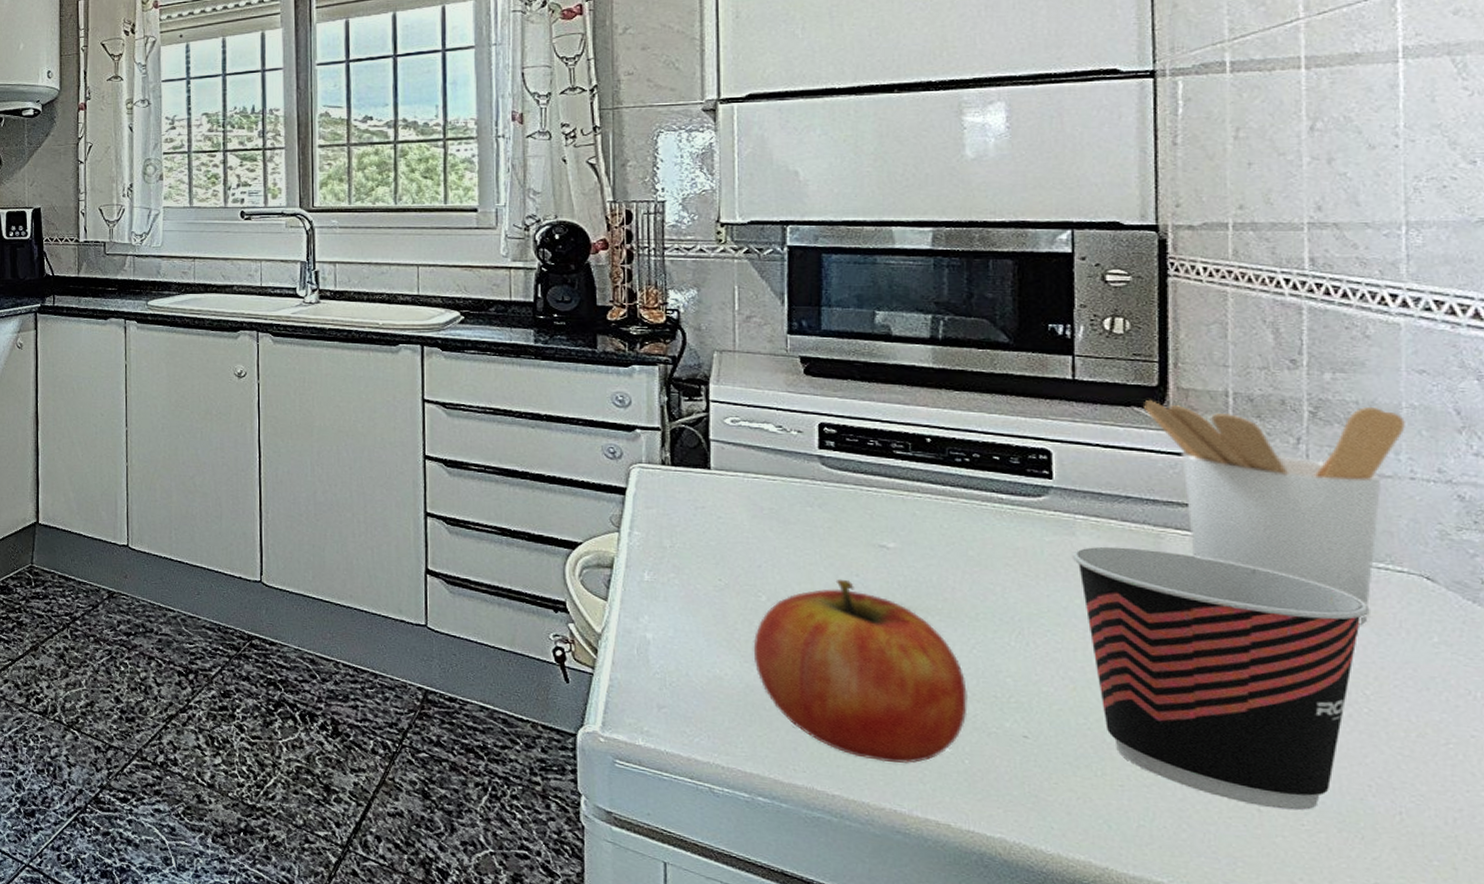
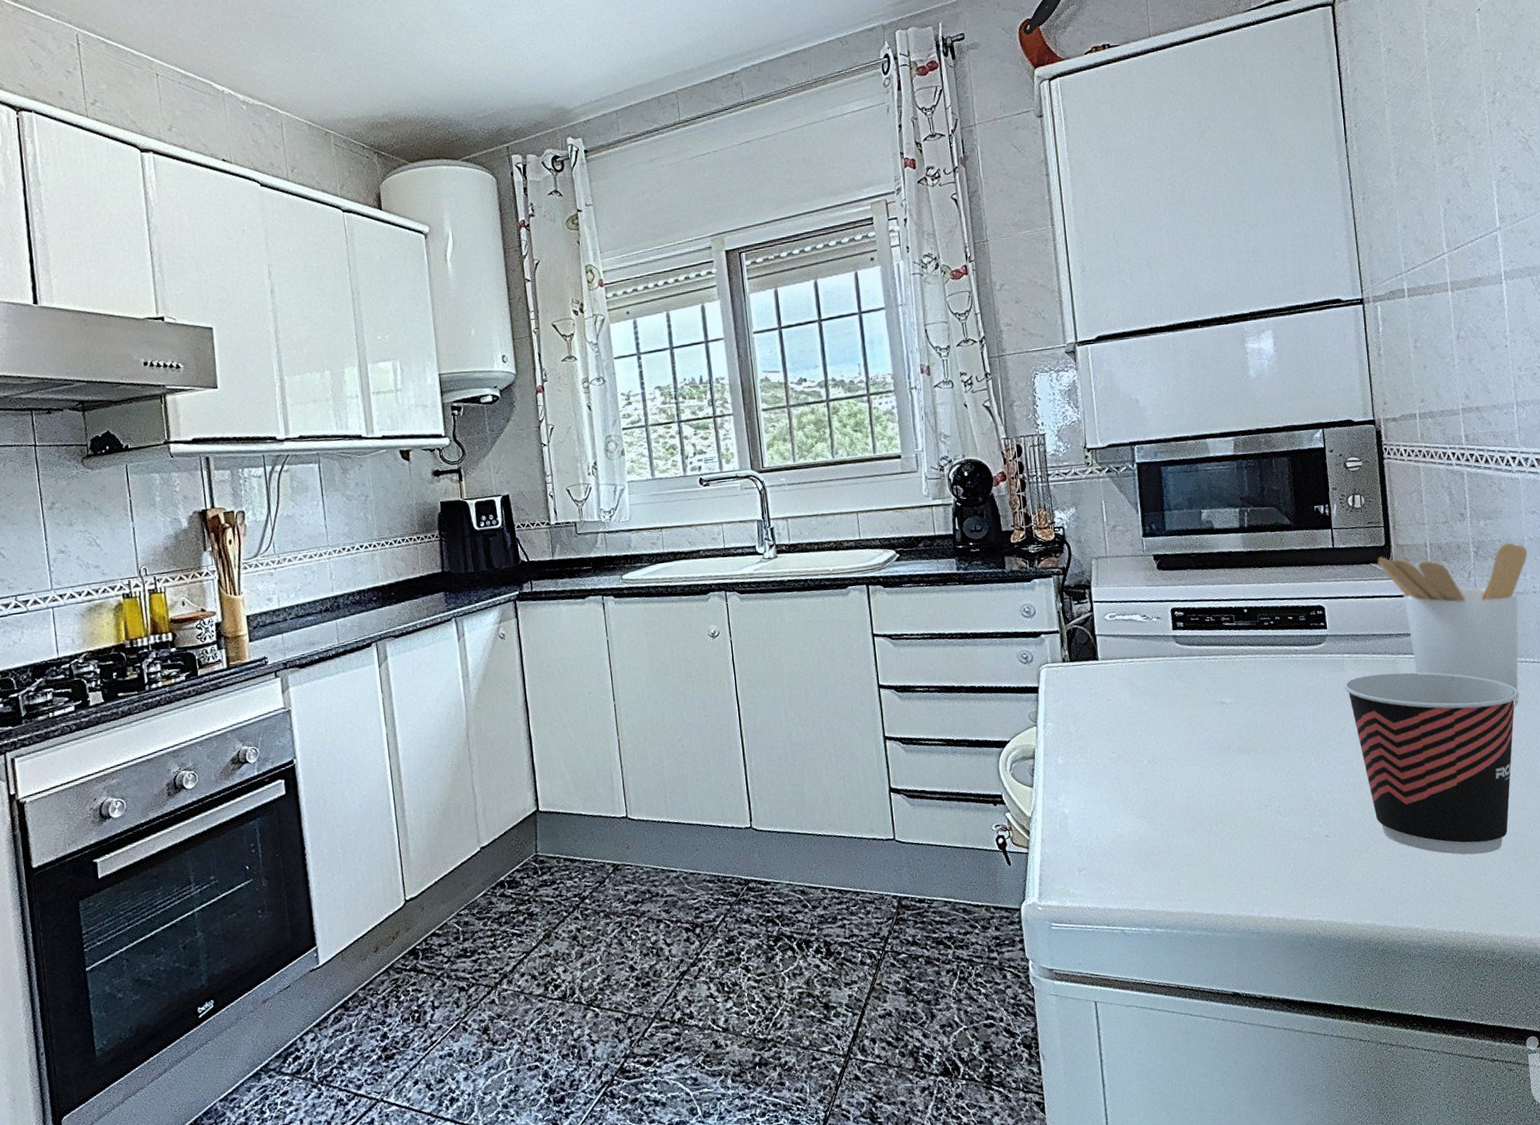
fruit: present [753,579,968,763] -> none [1141,735,1289,879]

